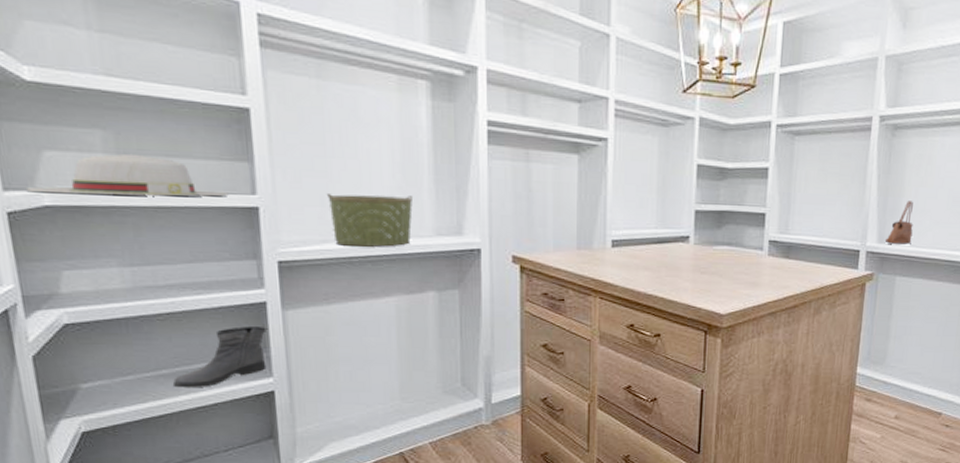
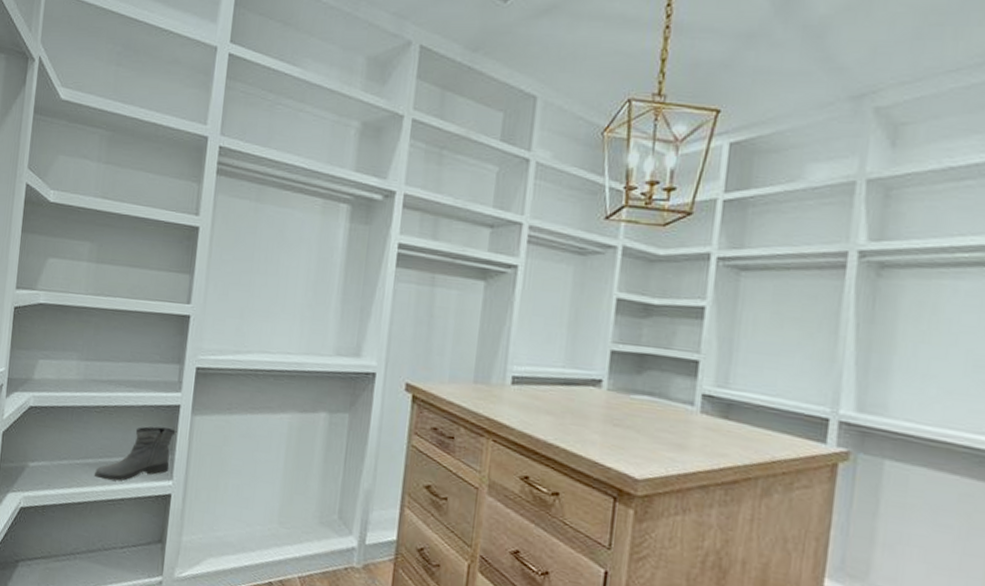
hat: present [27,153,229,197] -> none [31,263,170,304]
basket: present [327,194,413,247] -> none [246,307,319,363]
handbag: present [886,201,913,246] -> none [868,360,911,419]

